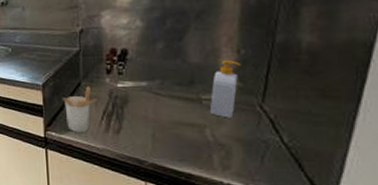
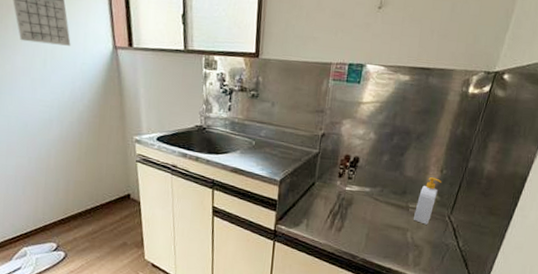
utensil holder: present [63,86,98,133] -> none [297,186,327,229]

